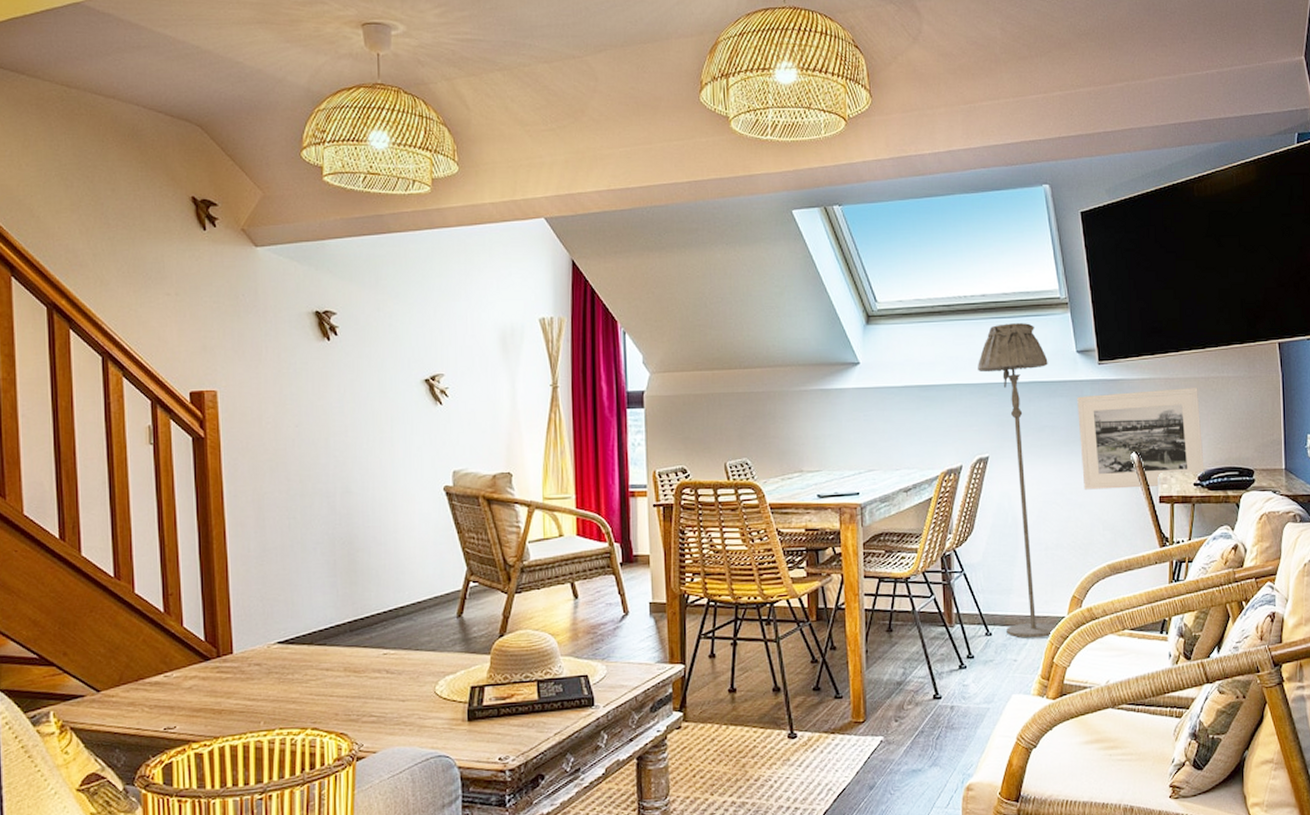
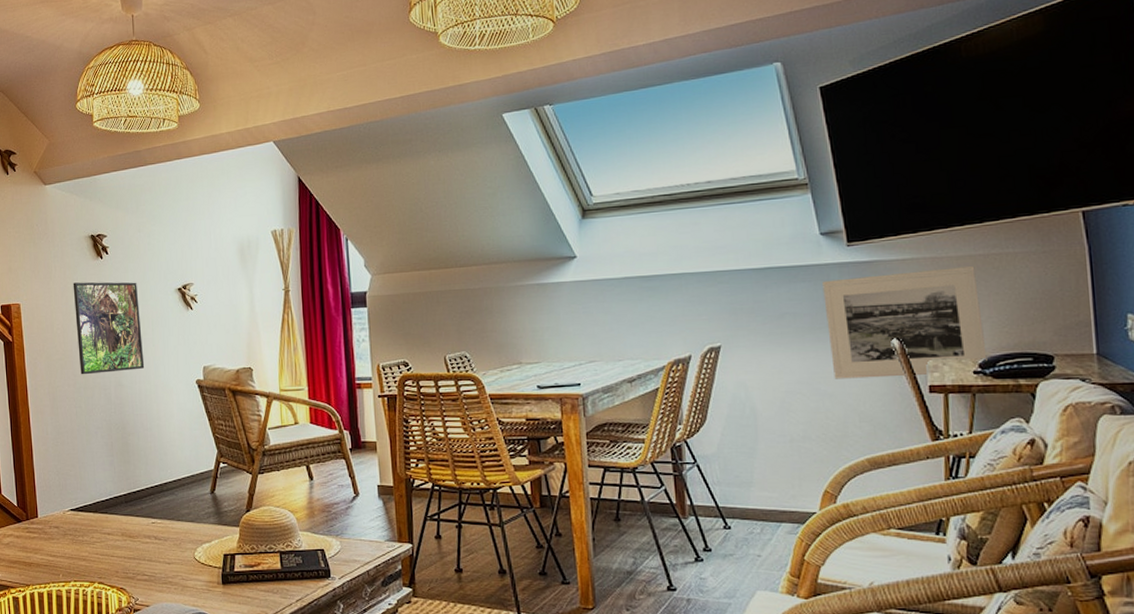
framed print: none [289,367,380,479] -> present [73,282,145,375]
floor lamp: present [978,323,1059,638] -> none [705,207,810,533]

